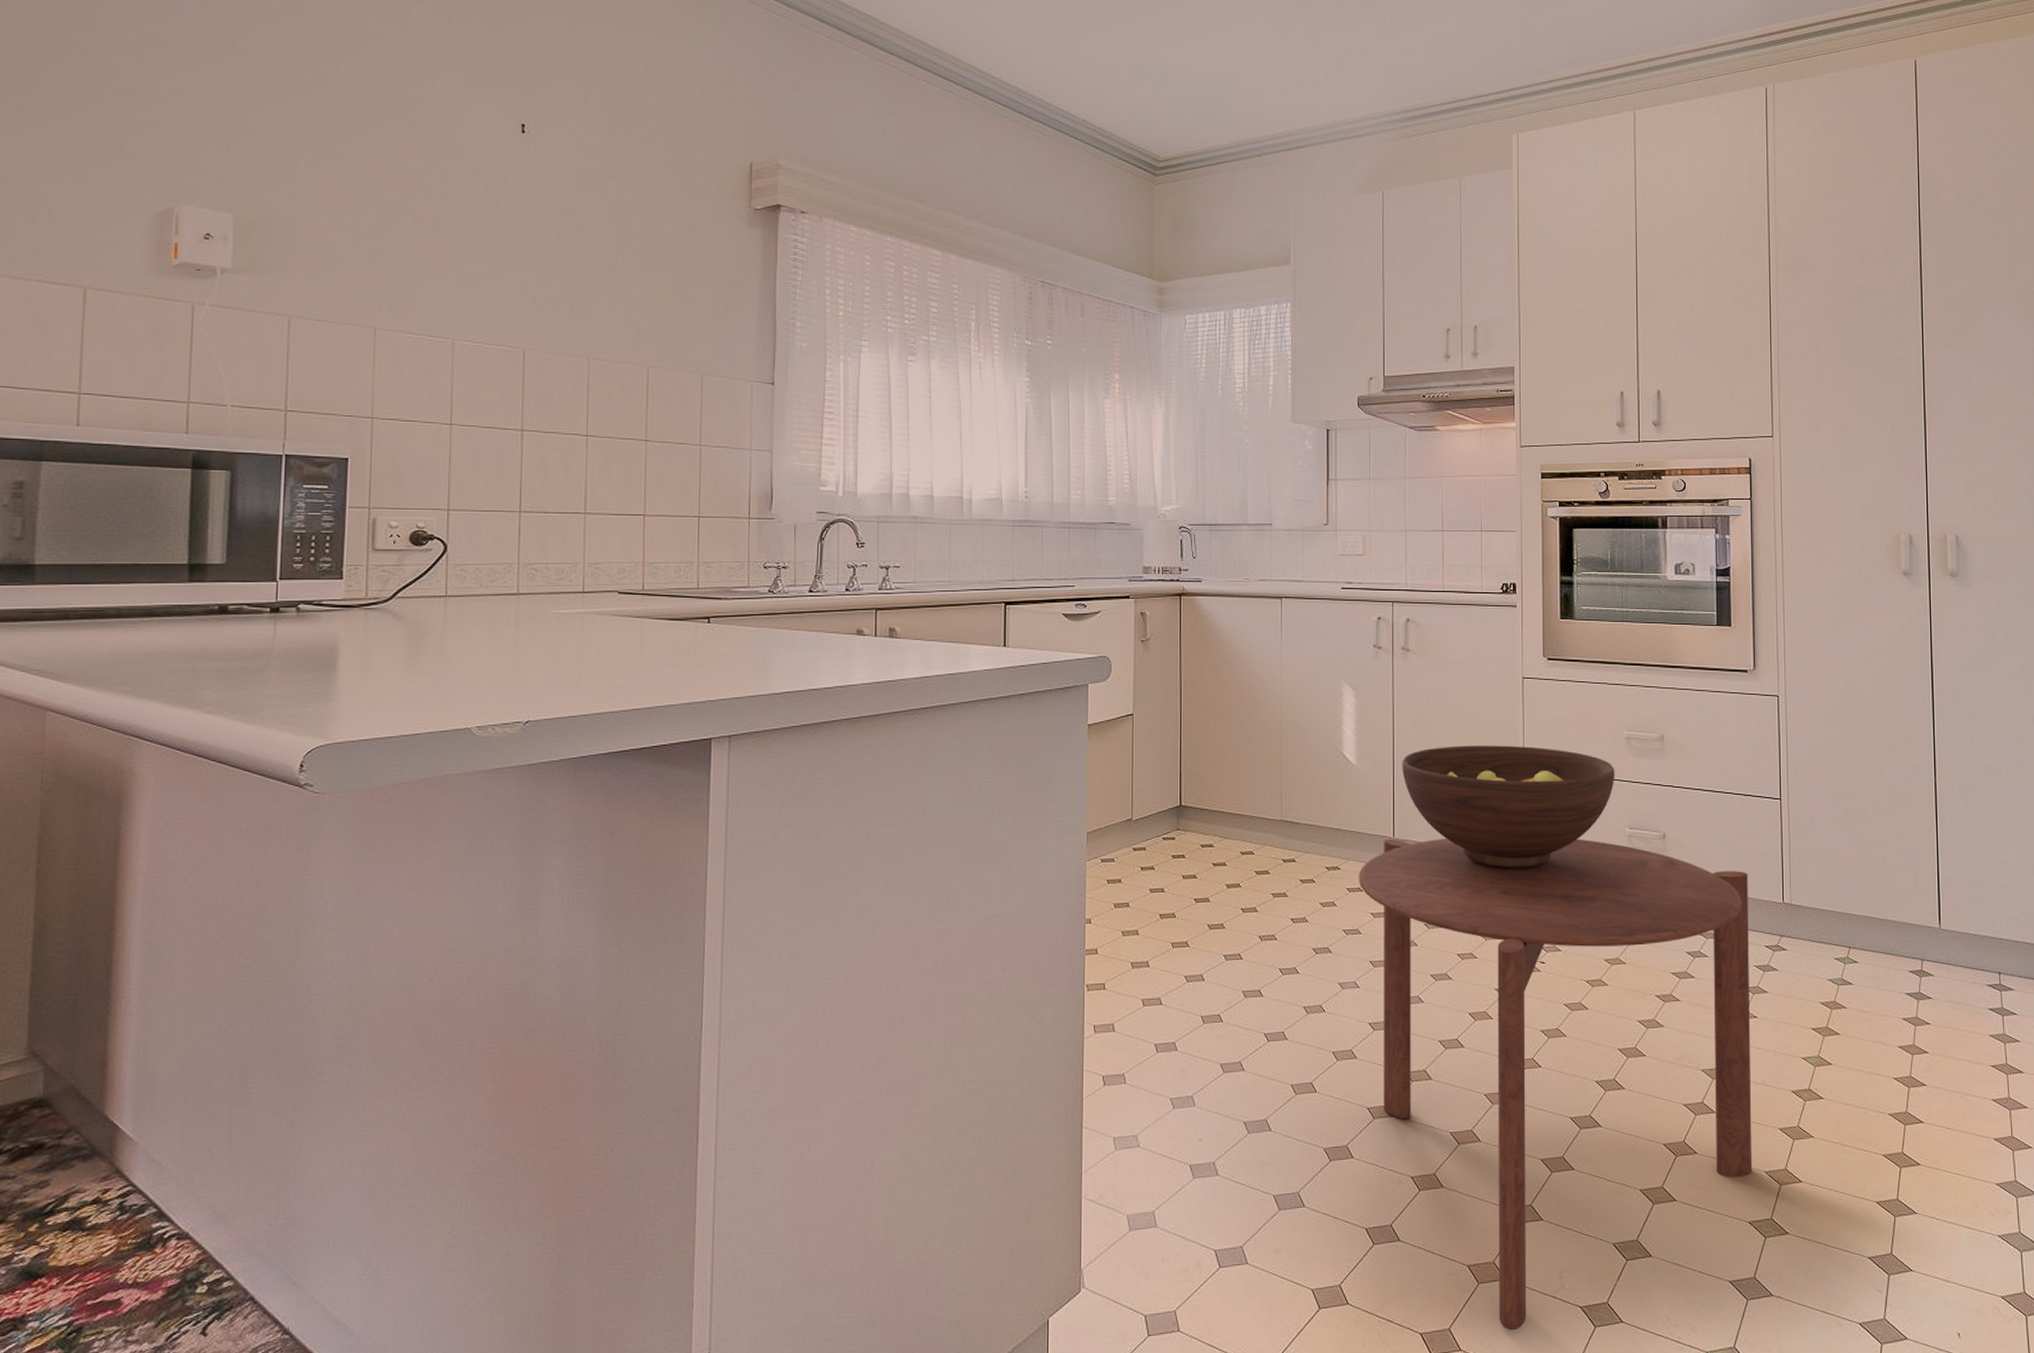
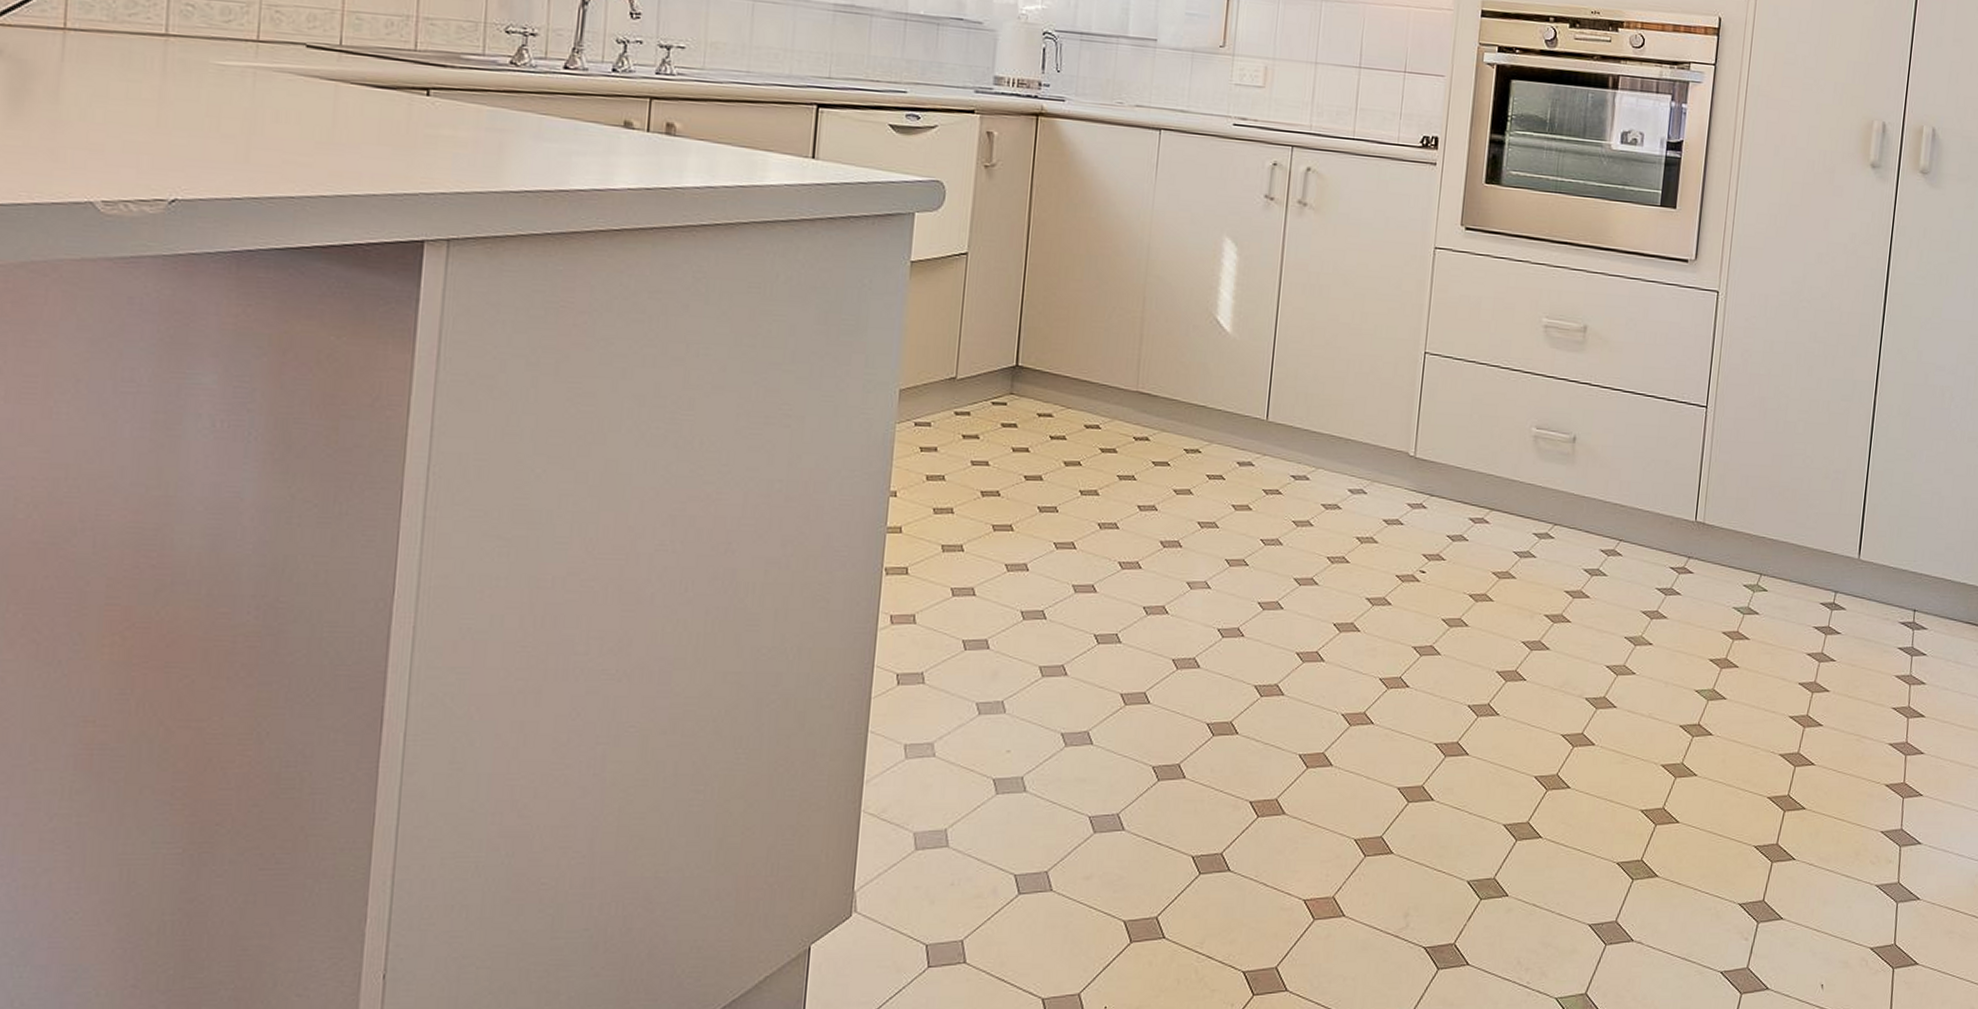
side table: present [1358,837,1753,1331] -> none [1220,422,1661,971]
fruit bowl: present [1402,745,1615,868] -> none [1284,319,1528,465]

